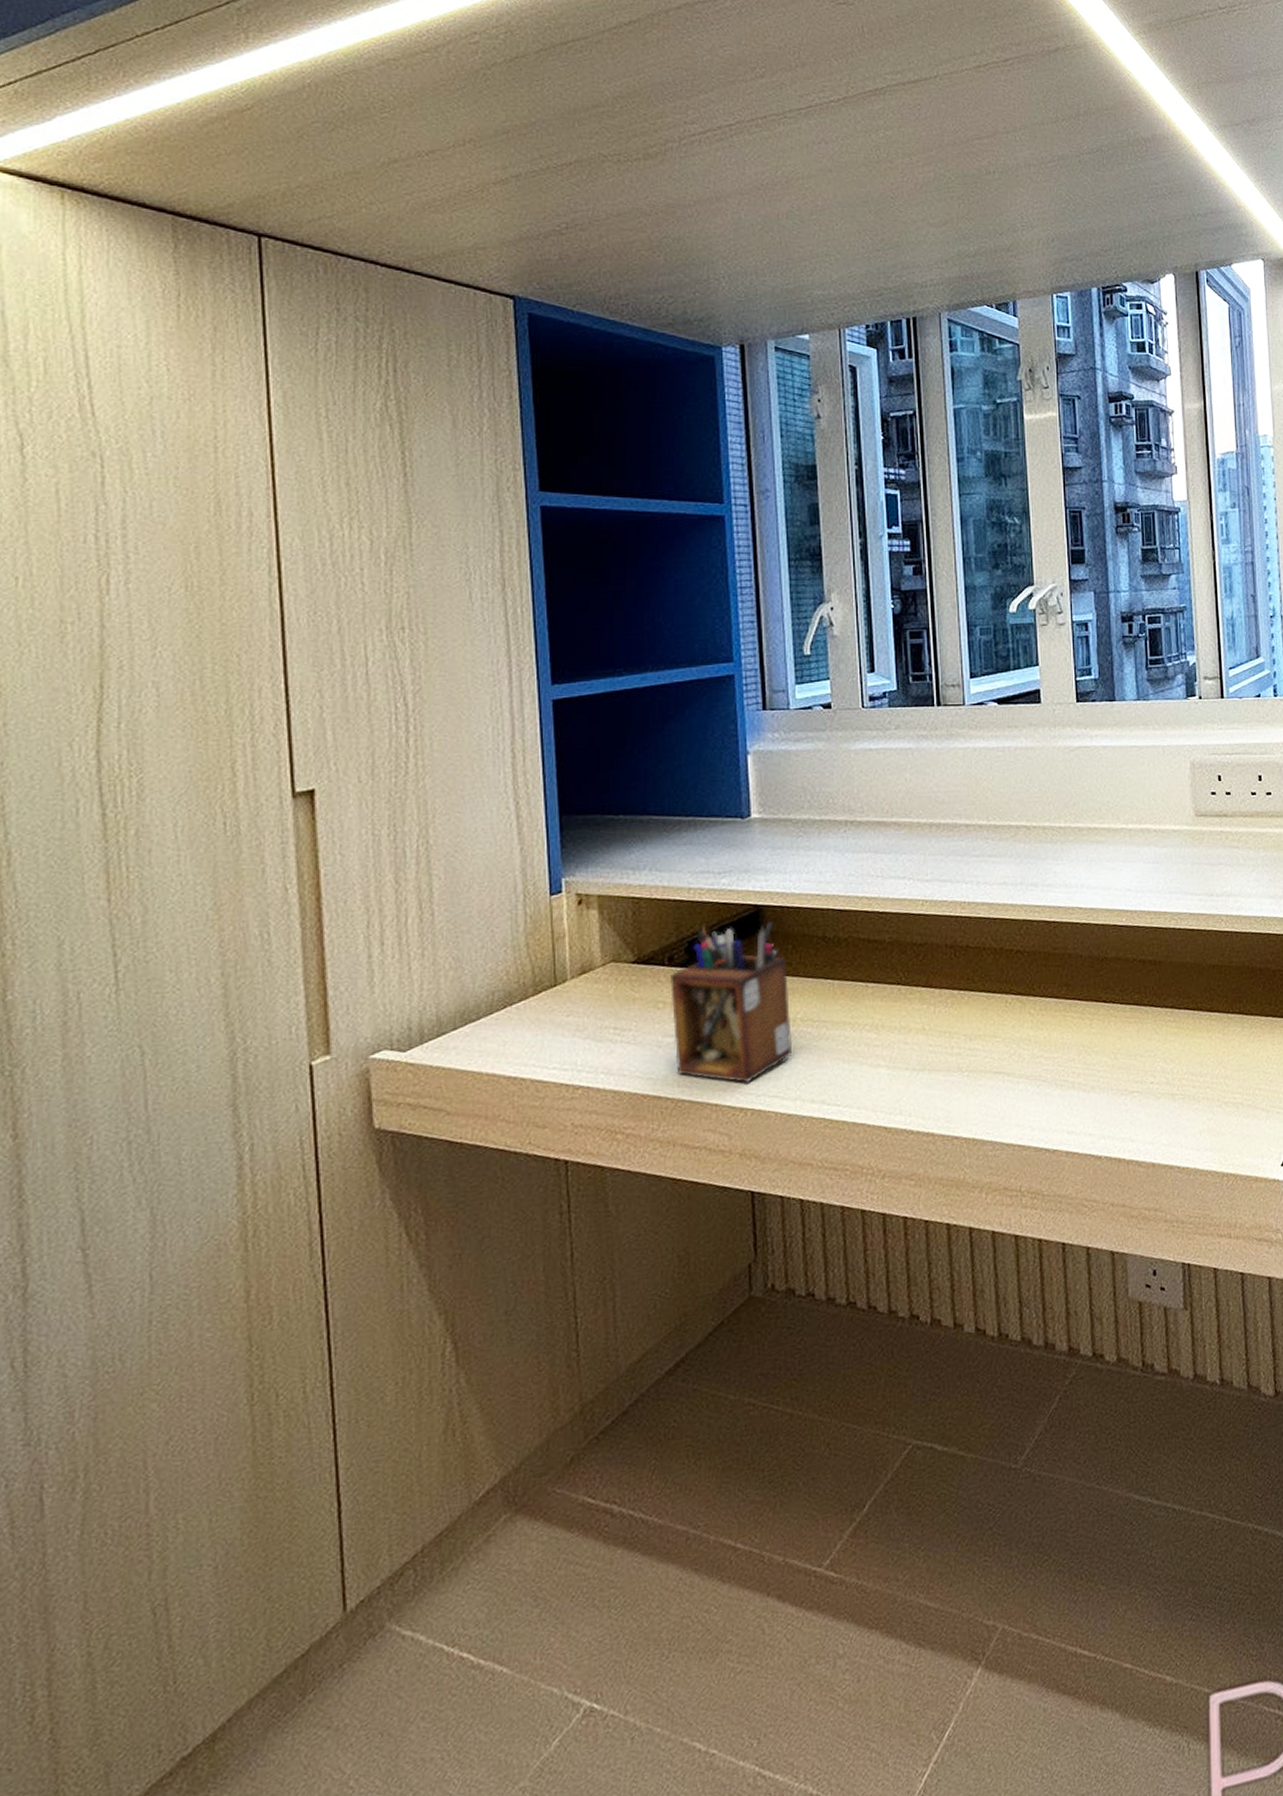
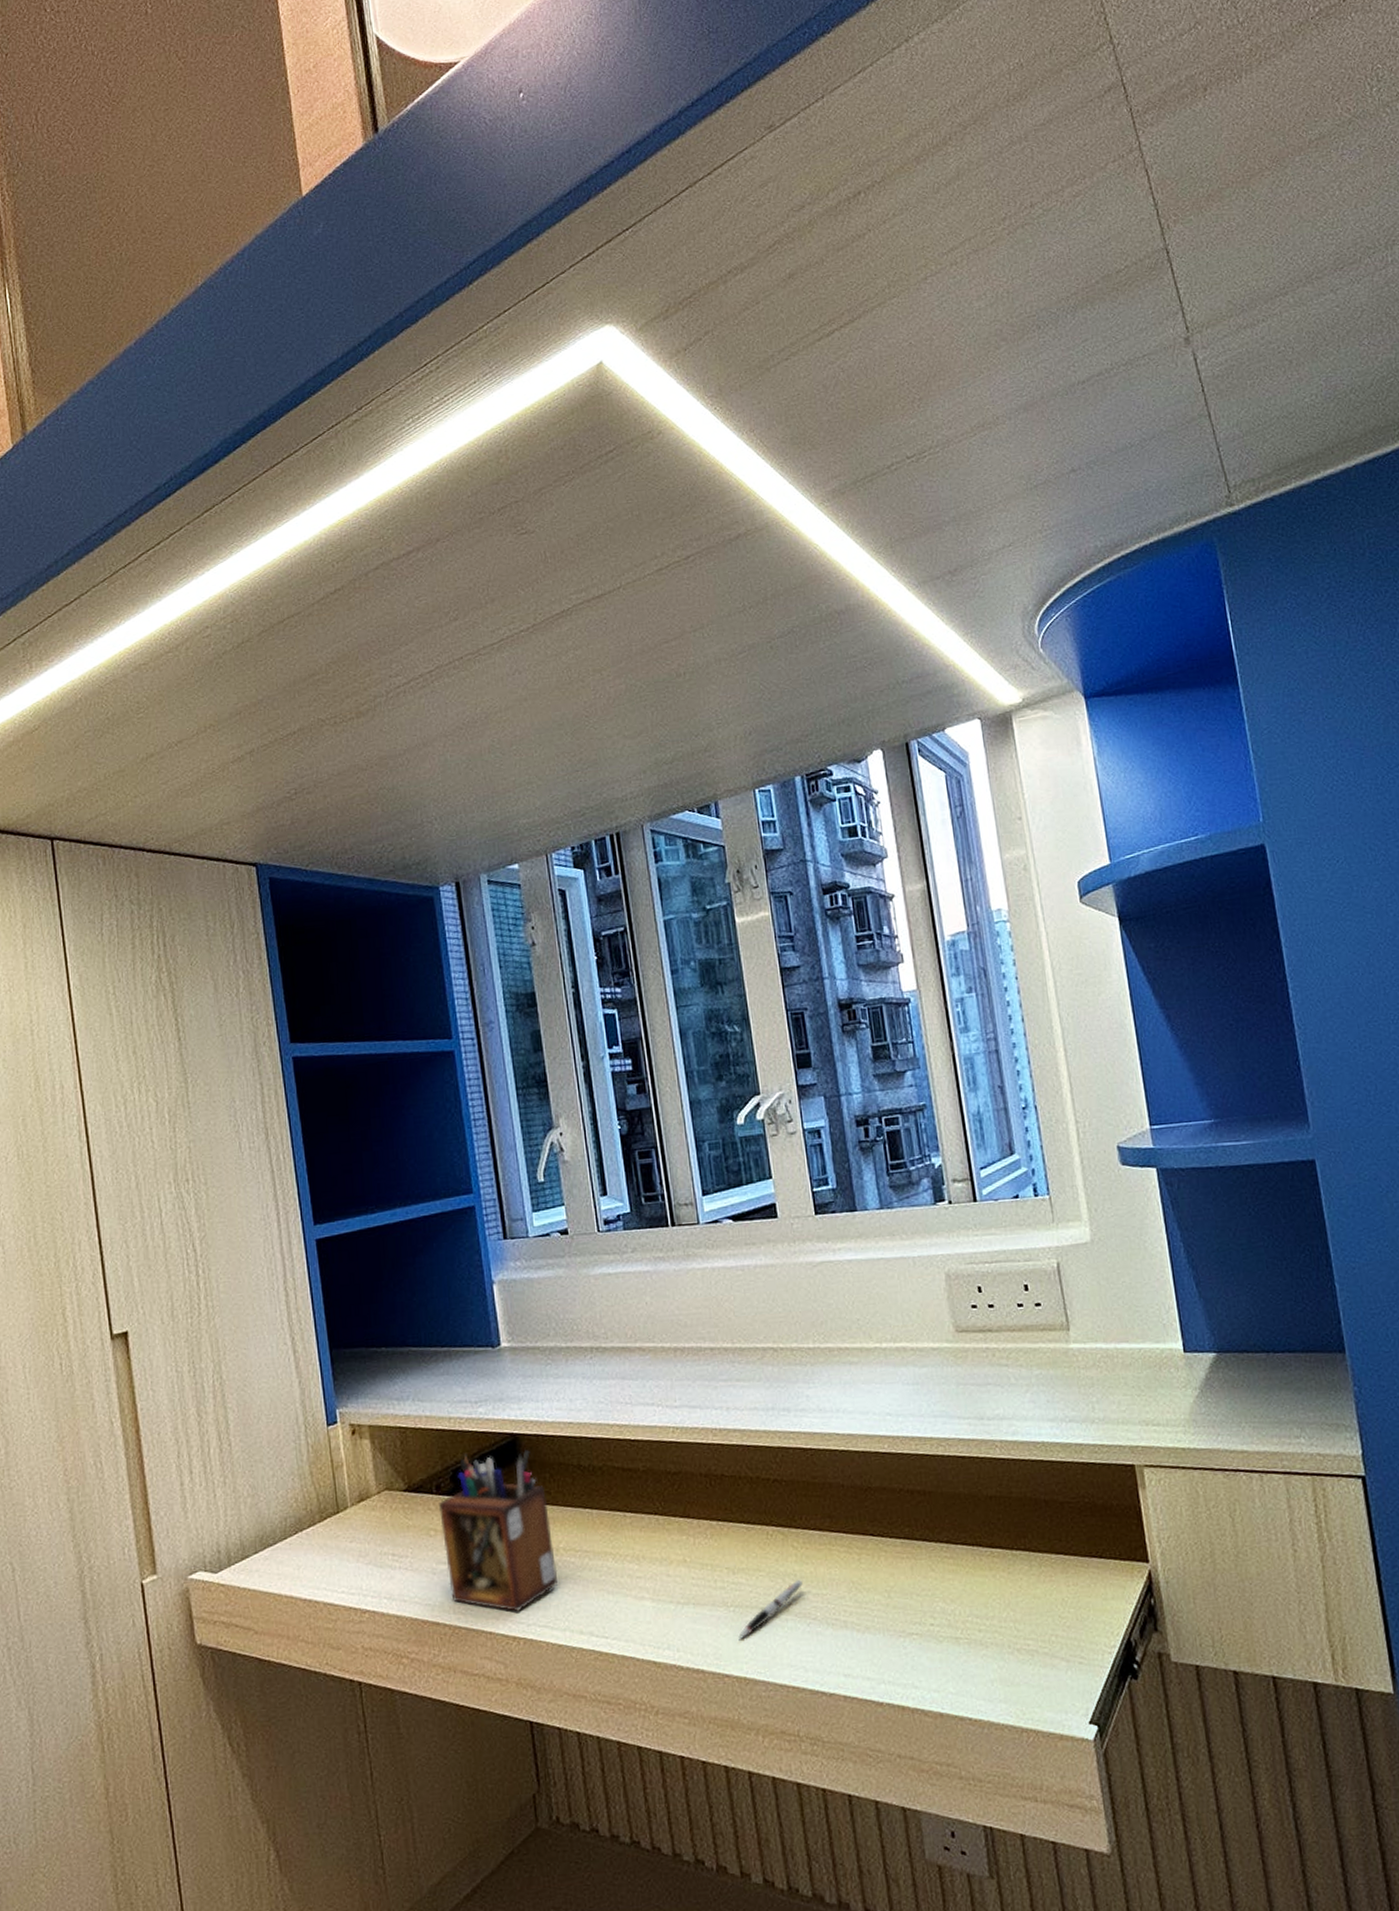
pen: none [970,1044,1036,1102] -> present [738,1579,803,1639]

